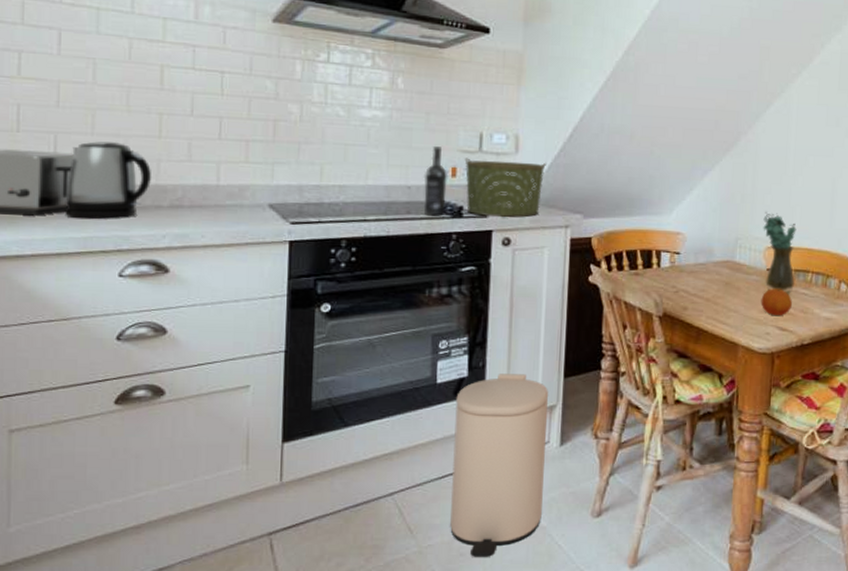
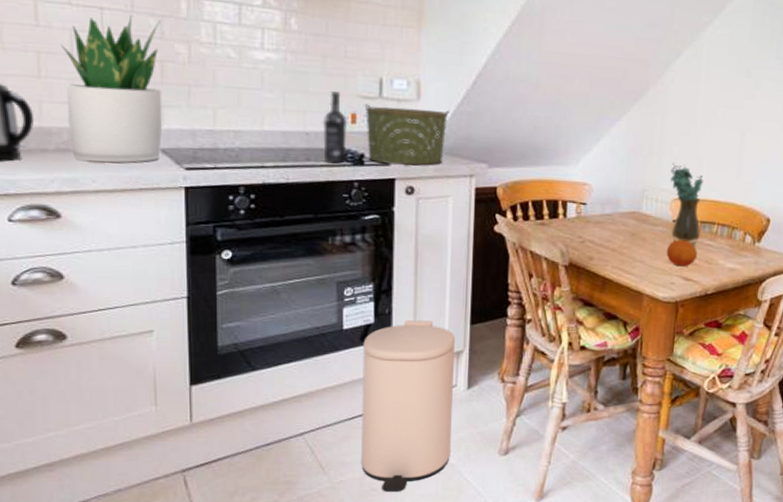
planter: none [181,78,276,219] -> present [60,15,163,164]

